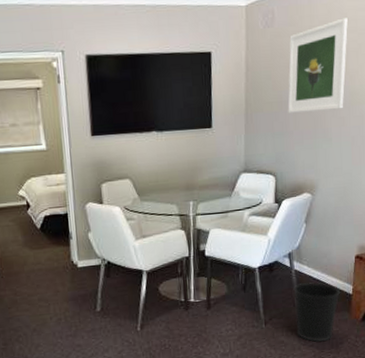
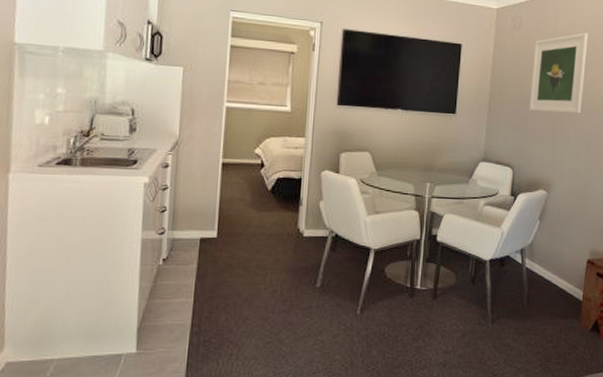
wastebasket: present [293,282,340,343] -> none [523,282,570,350]

